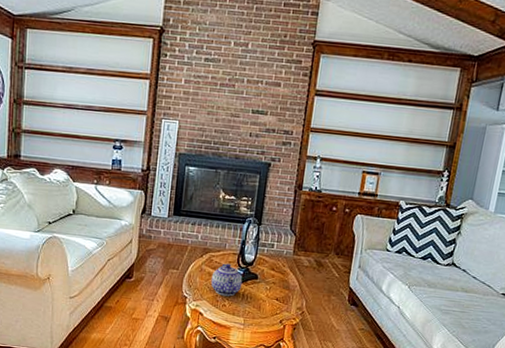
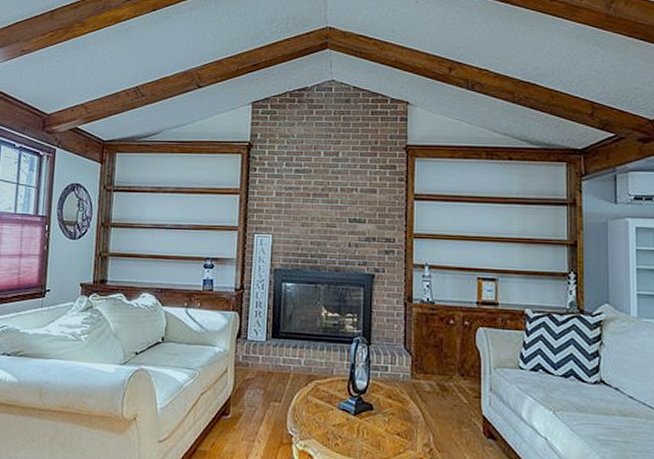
teapot: present [210,263,243,297] -> none [319,392,356,433]

